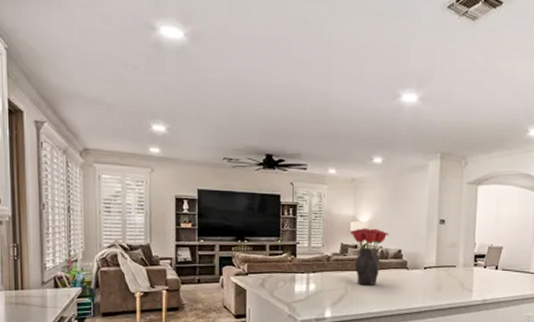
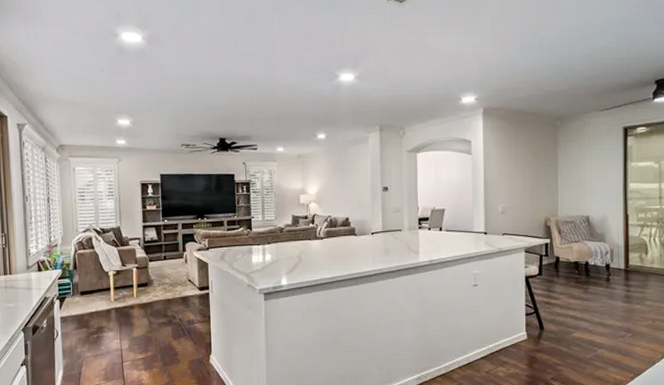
bouquet: present [351,228,389,285] -> none [301,199,337,253]

